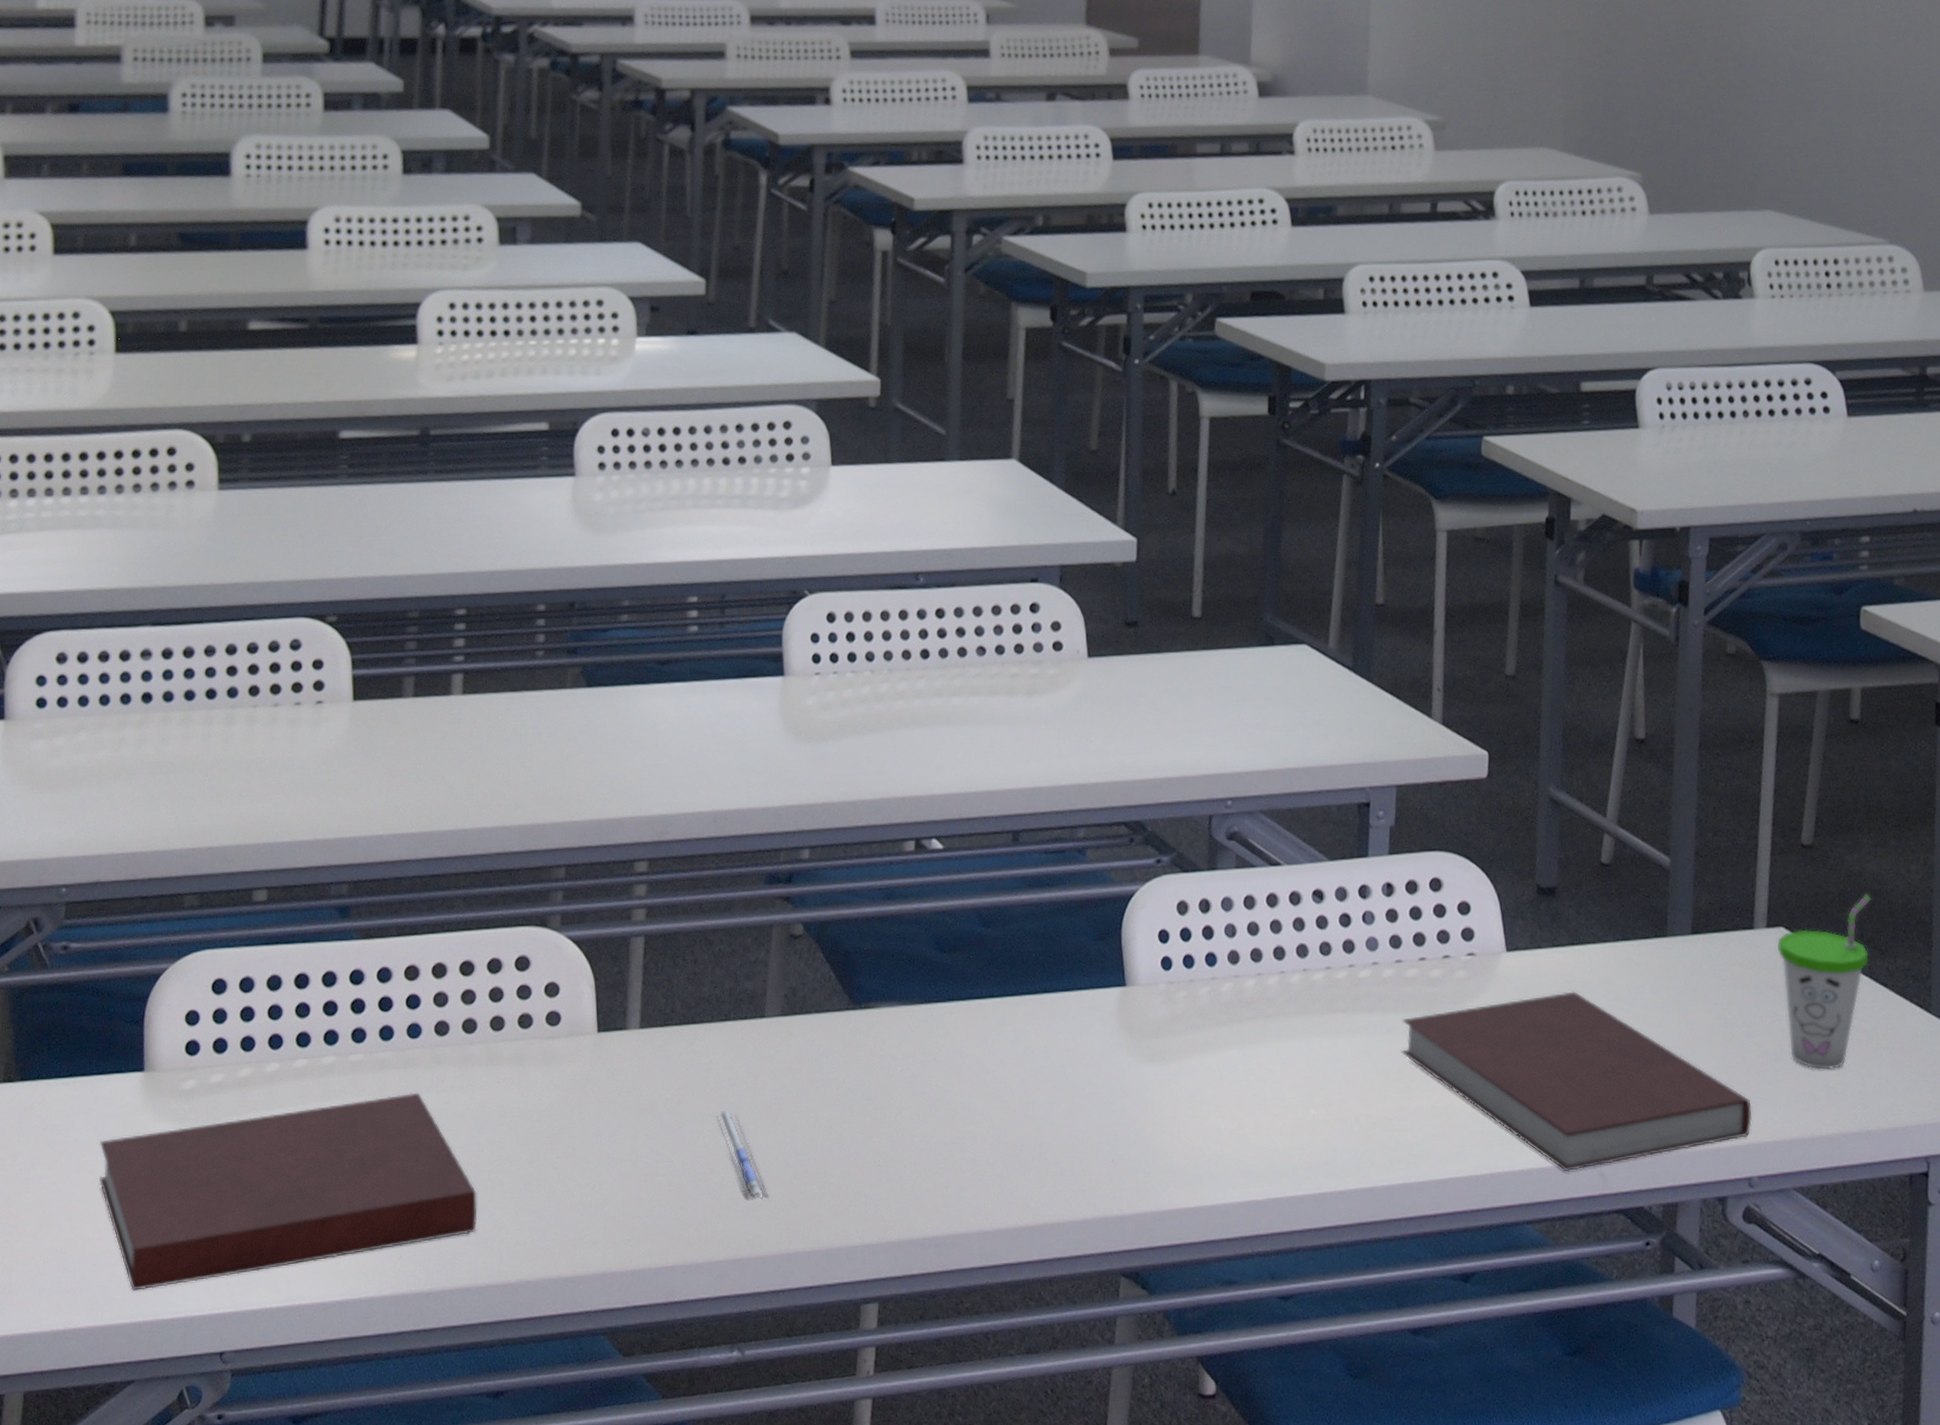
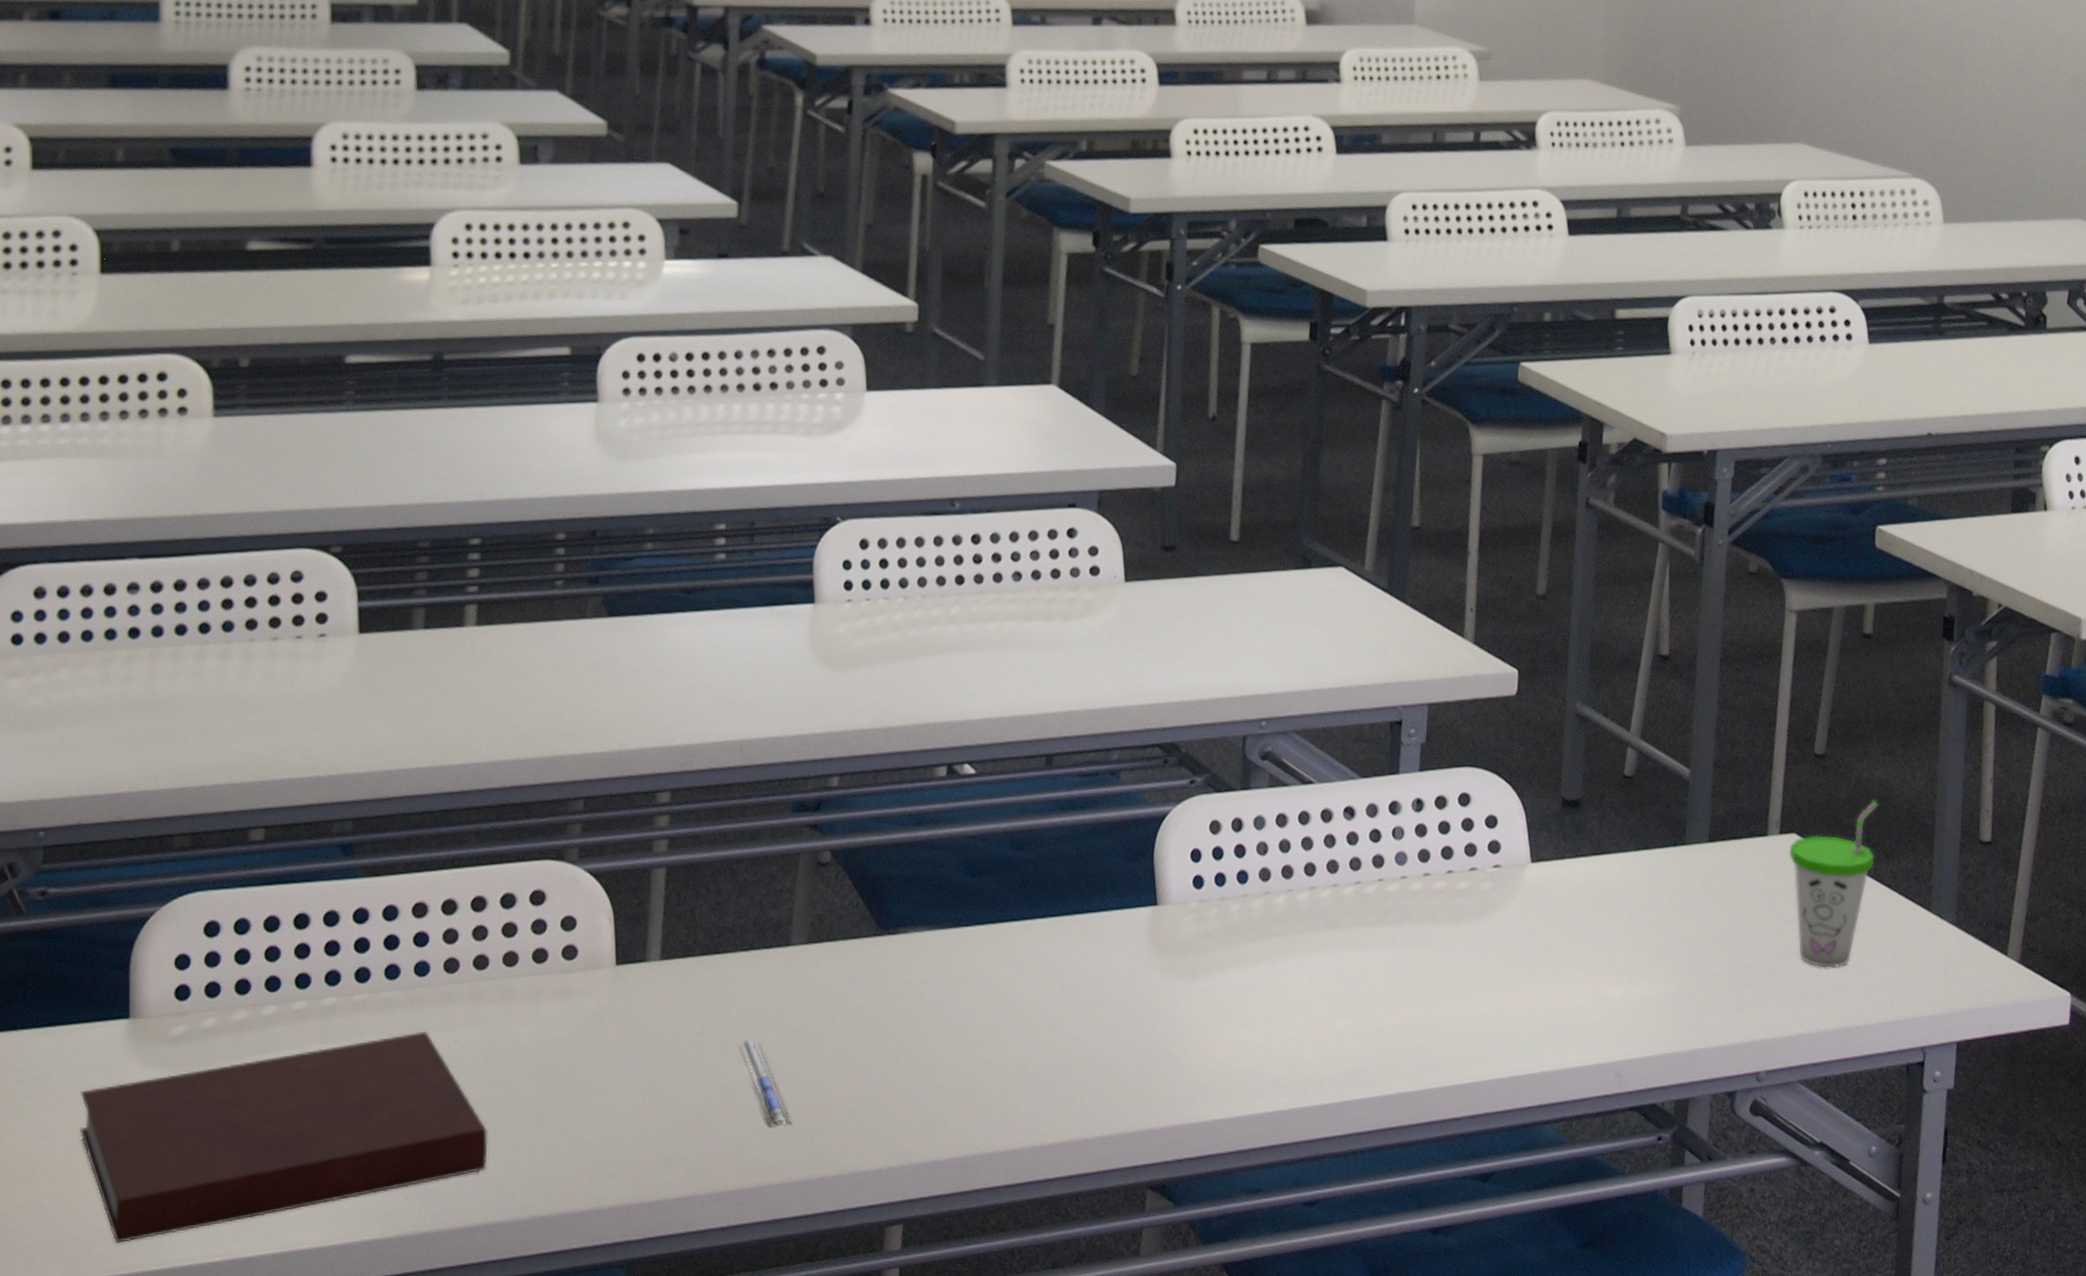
notebook: present [1401,991,1753,1172] -> none [1427,899,1762,1073]

